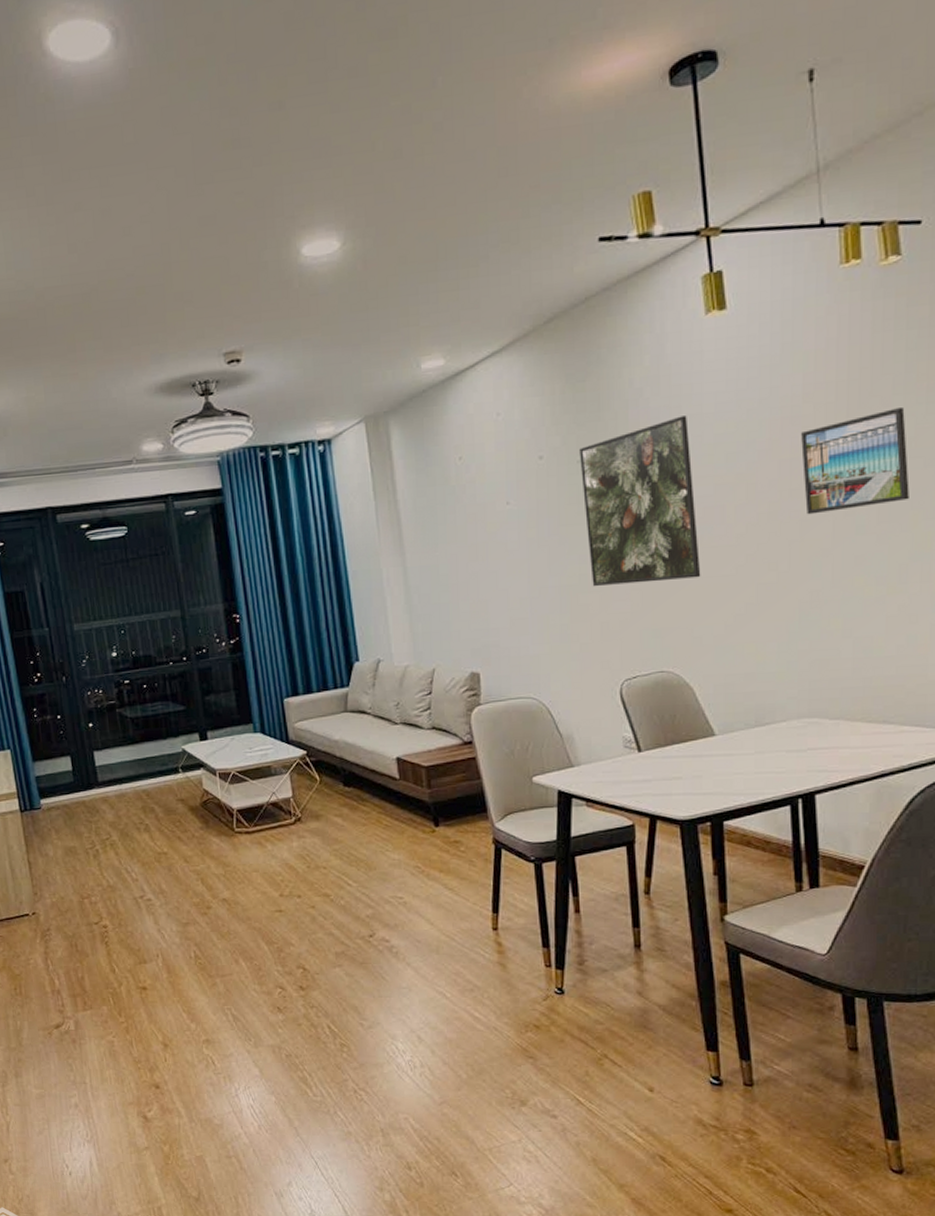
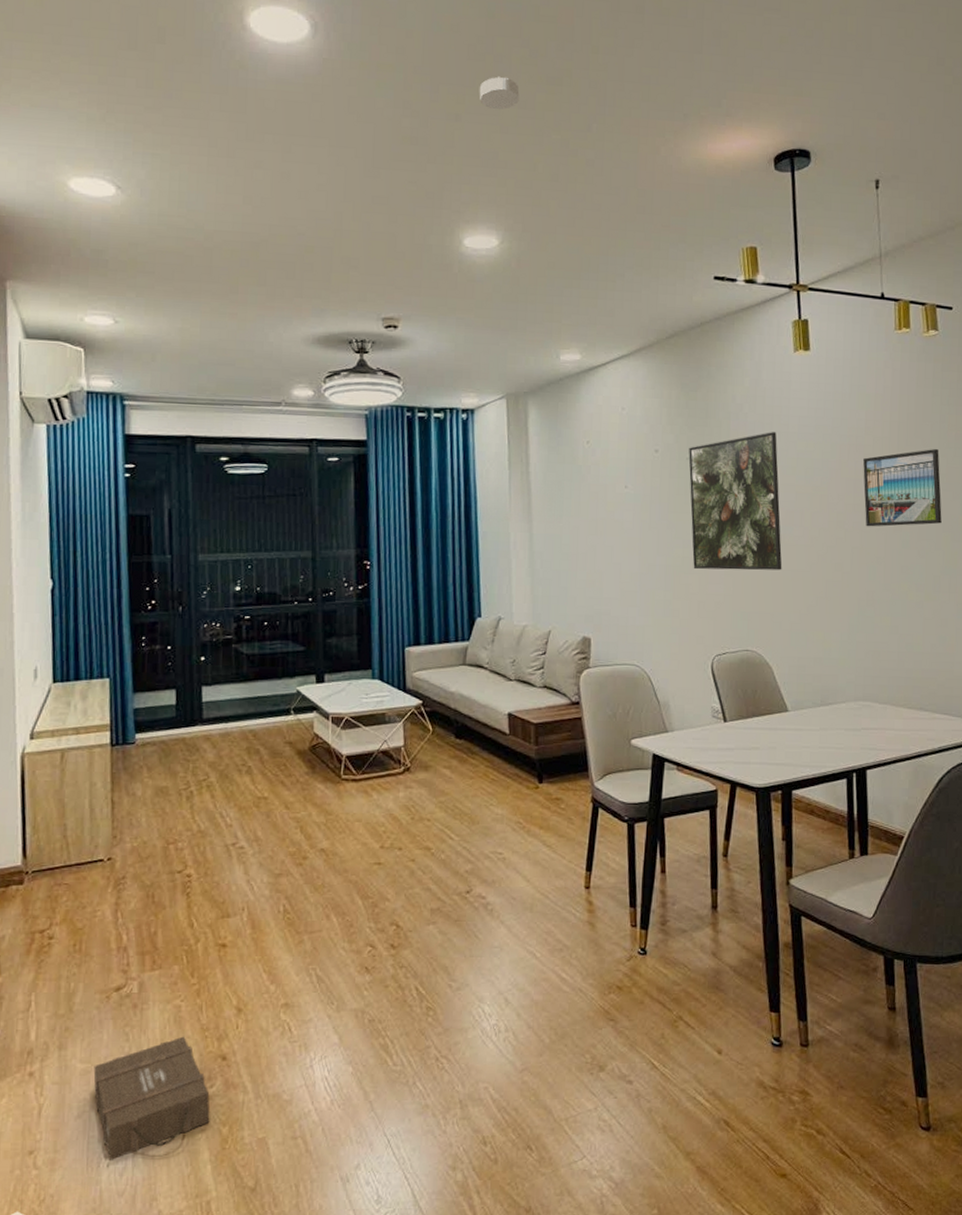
ammunition box: none [47,1067,152,1170] -> present [93,1036,210,1160]
smoke detector: none [301,43,349,86] -> present [479,76,520,110]

